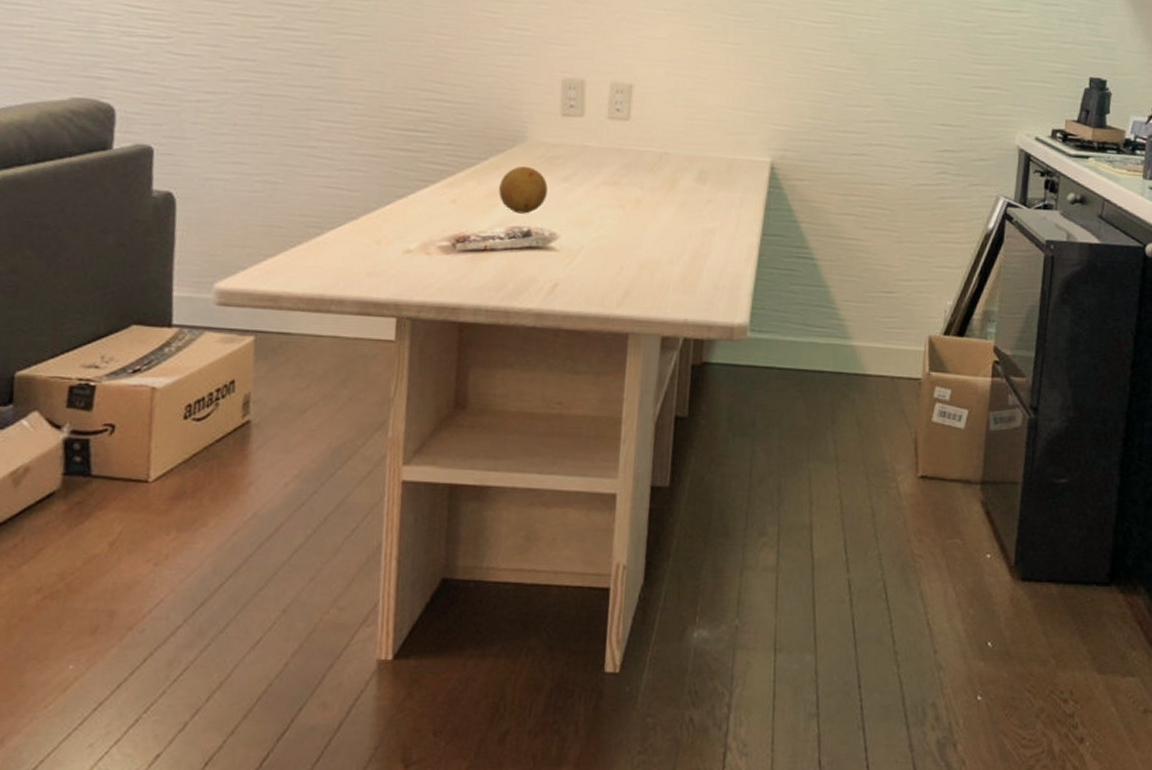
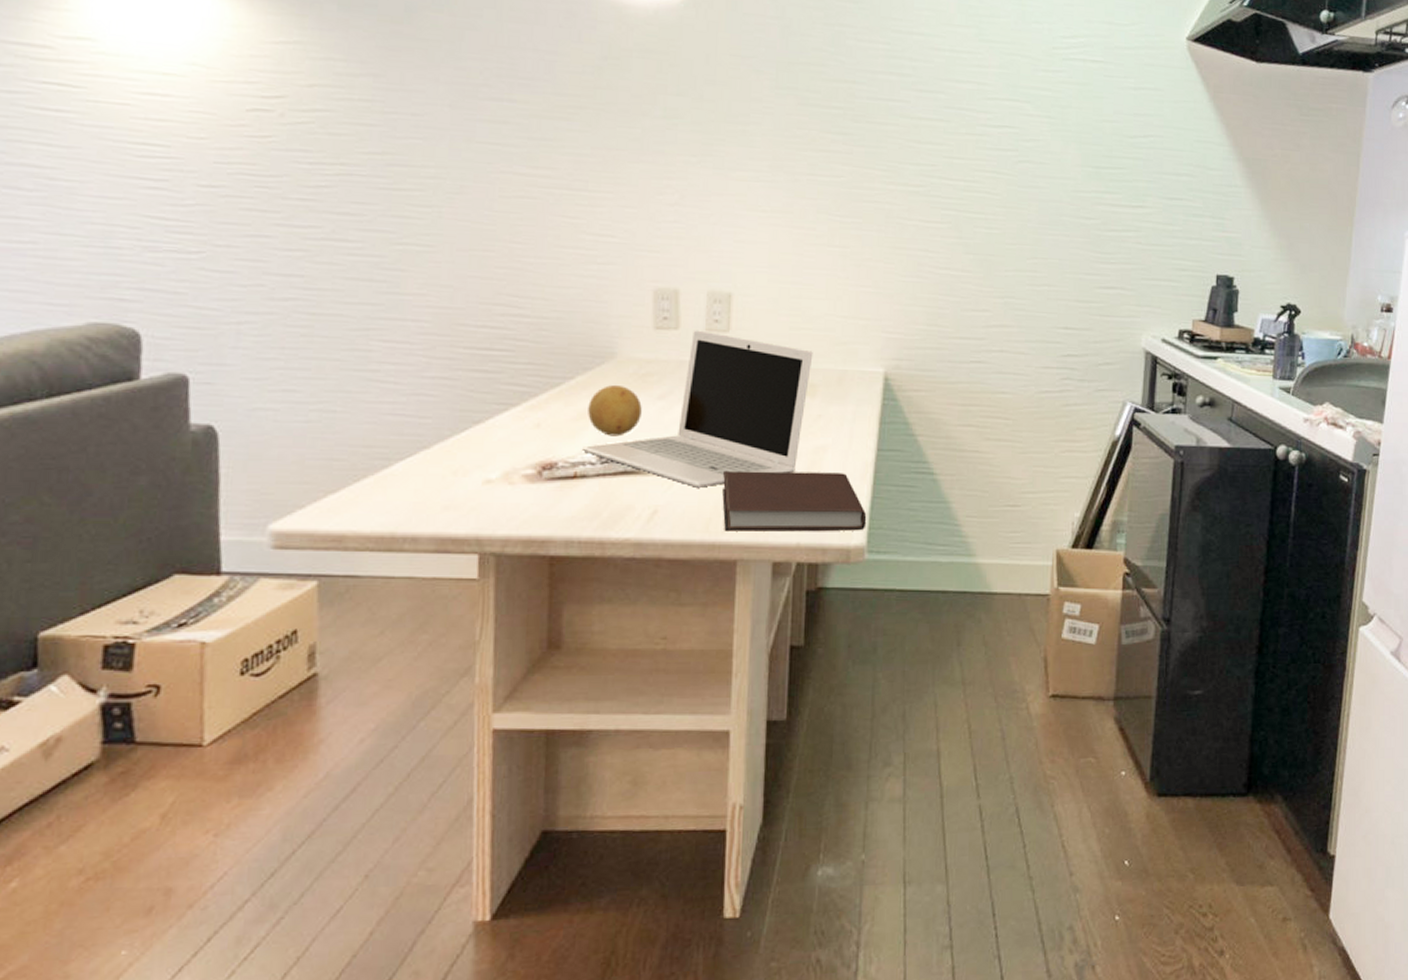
laptop: none [493,117,705,264] -> present [583,330,813,488]
notebook: none [617,249,750,310] -> present [722,470,867,532]

